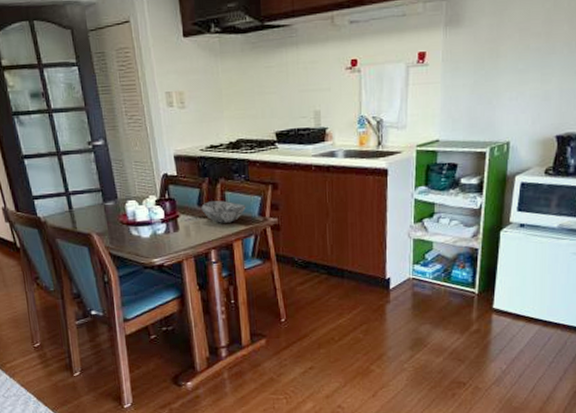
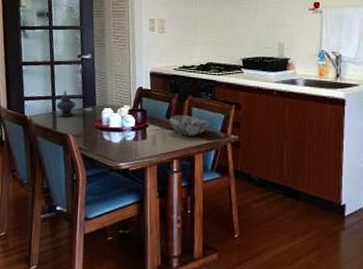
teapot: none [71,184,95,215] -> present [56,90,76,118]

